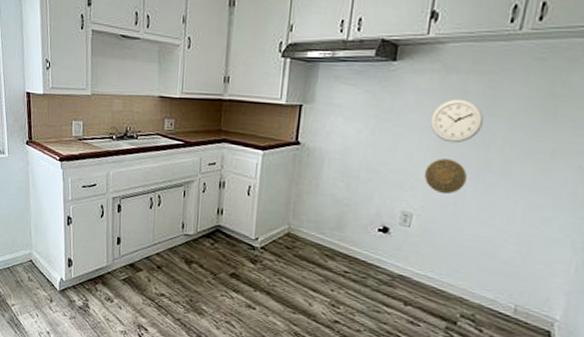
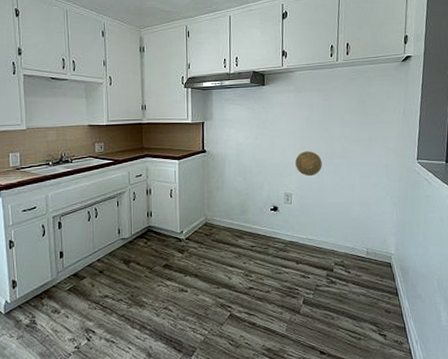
wall clock: present [429,99,483,144] -> none [293,109,326,140]

